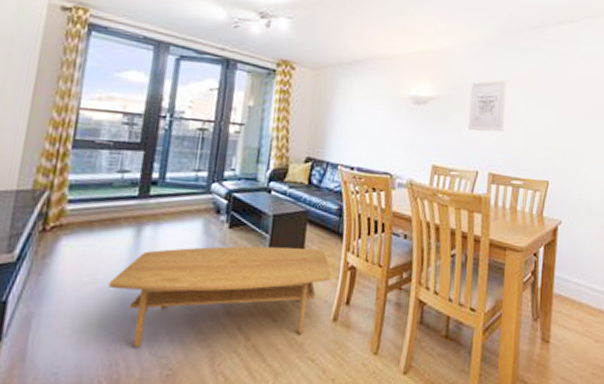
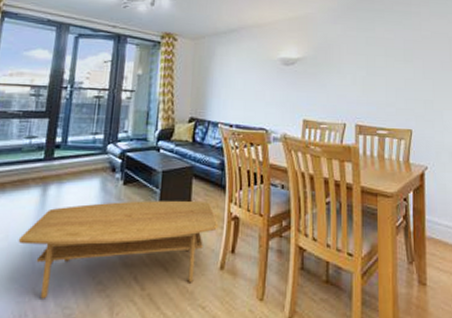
wall art: present [467,80,507,132] -> none [333,39,366,87]

